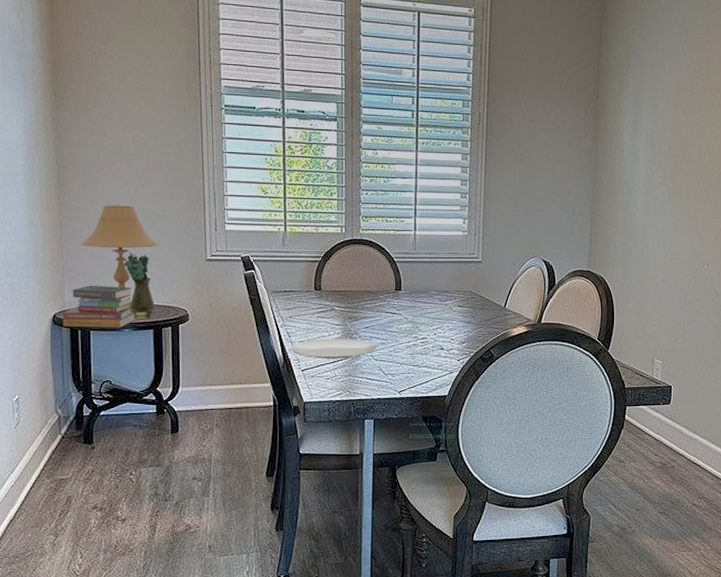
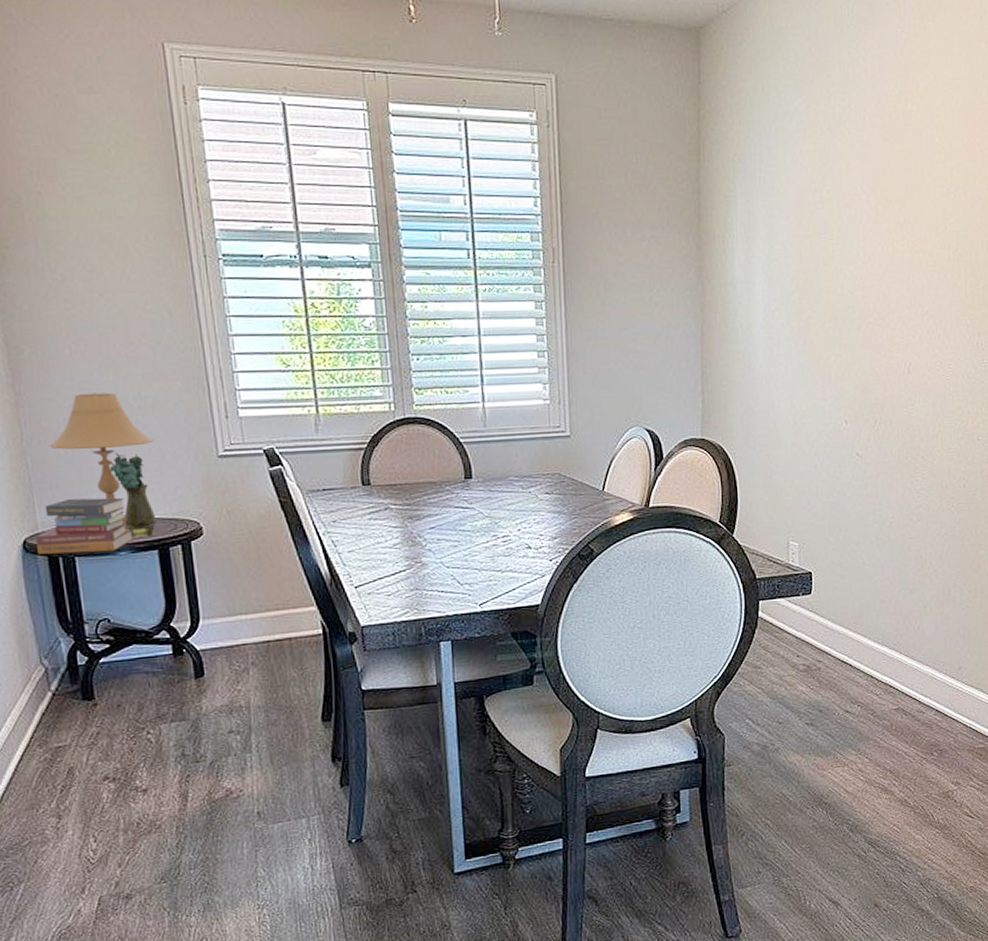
plate: present [291,338,377,359] -> none [338,543,448,571]

